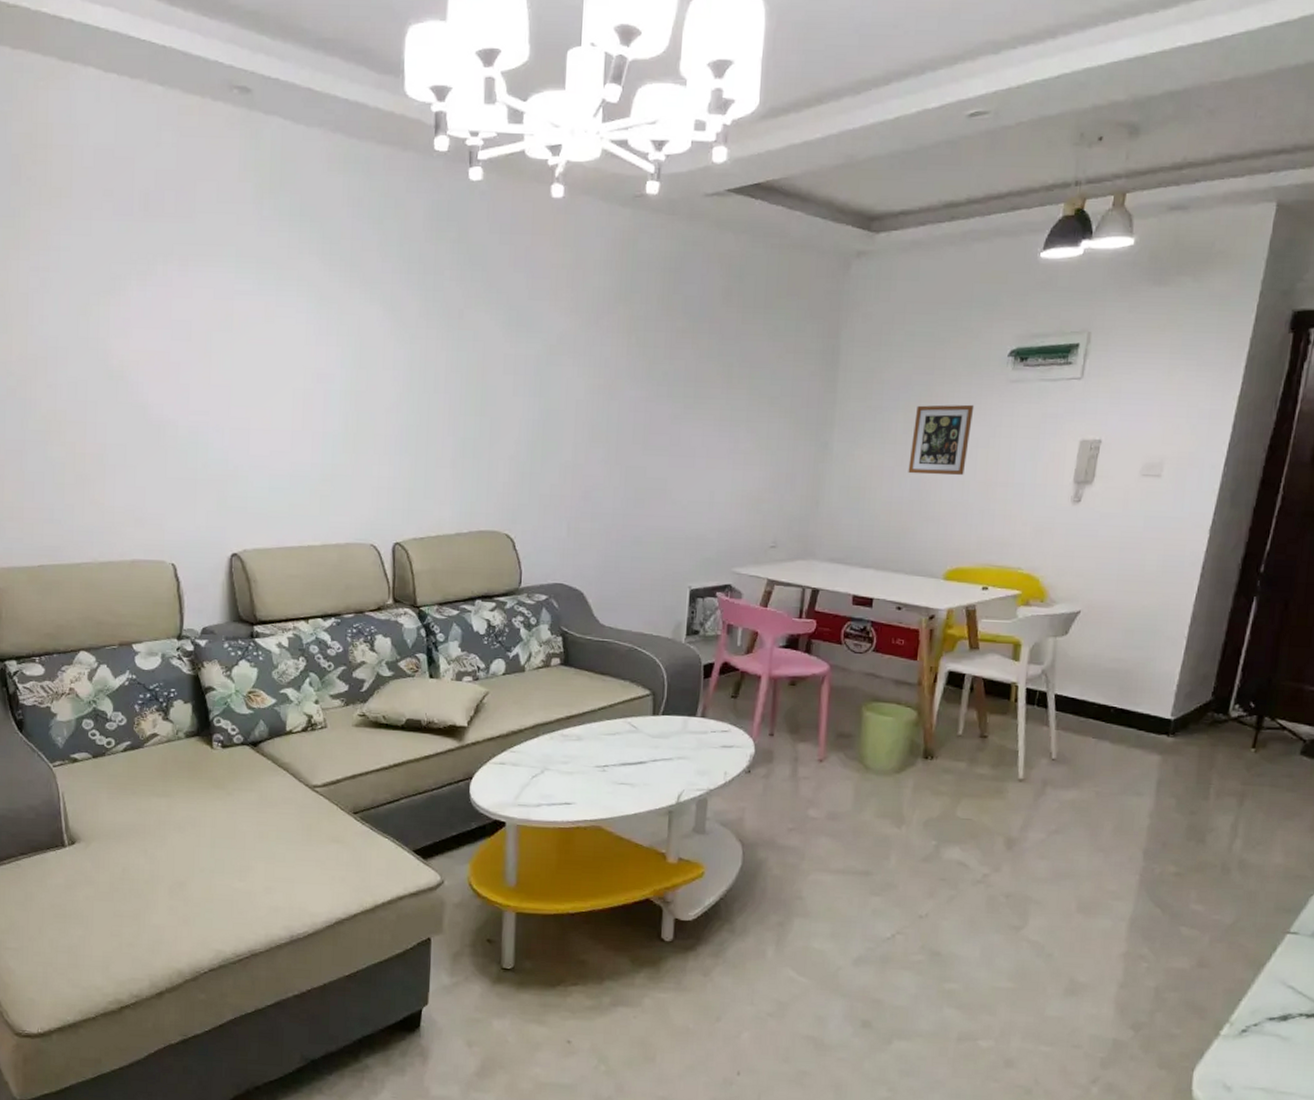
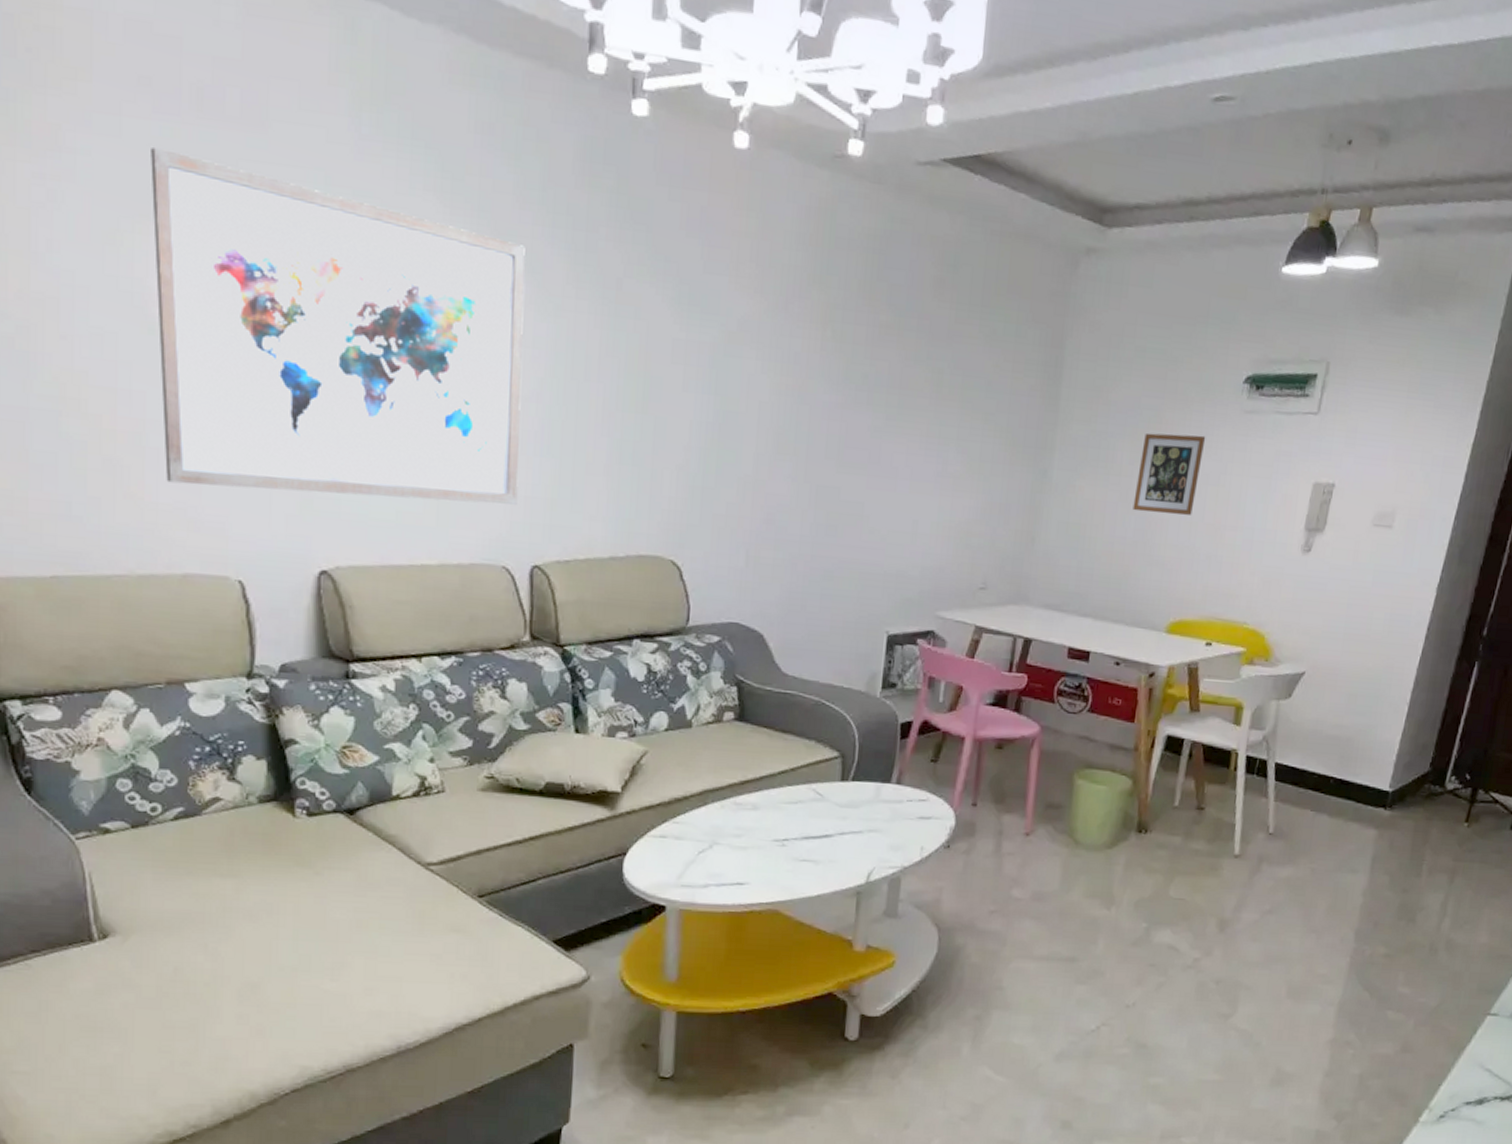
wall art: none [111,240,387,495] -> present [151,146,525,505]

